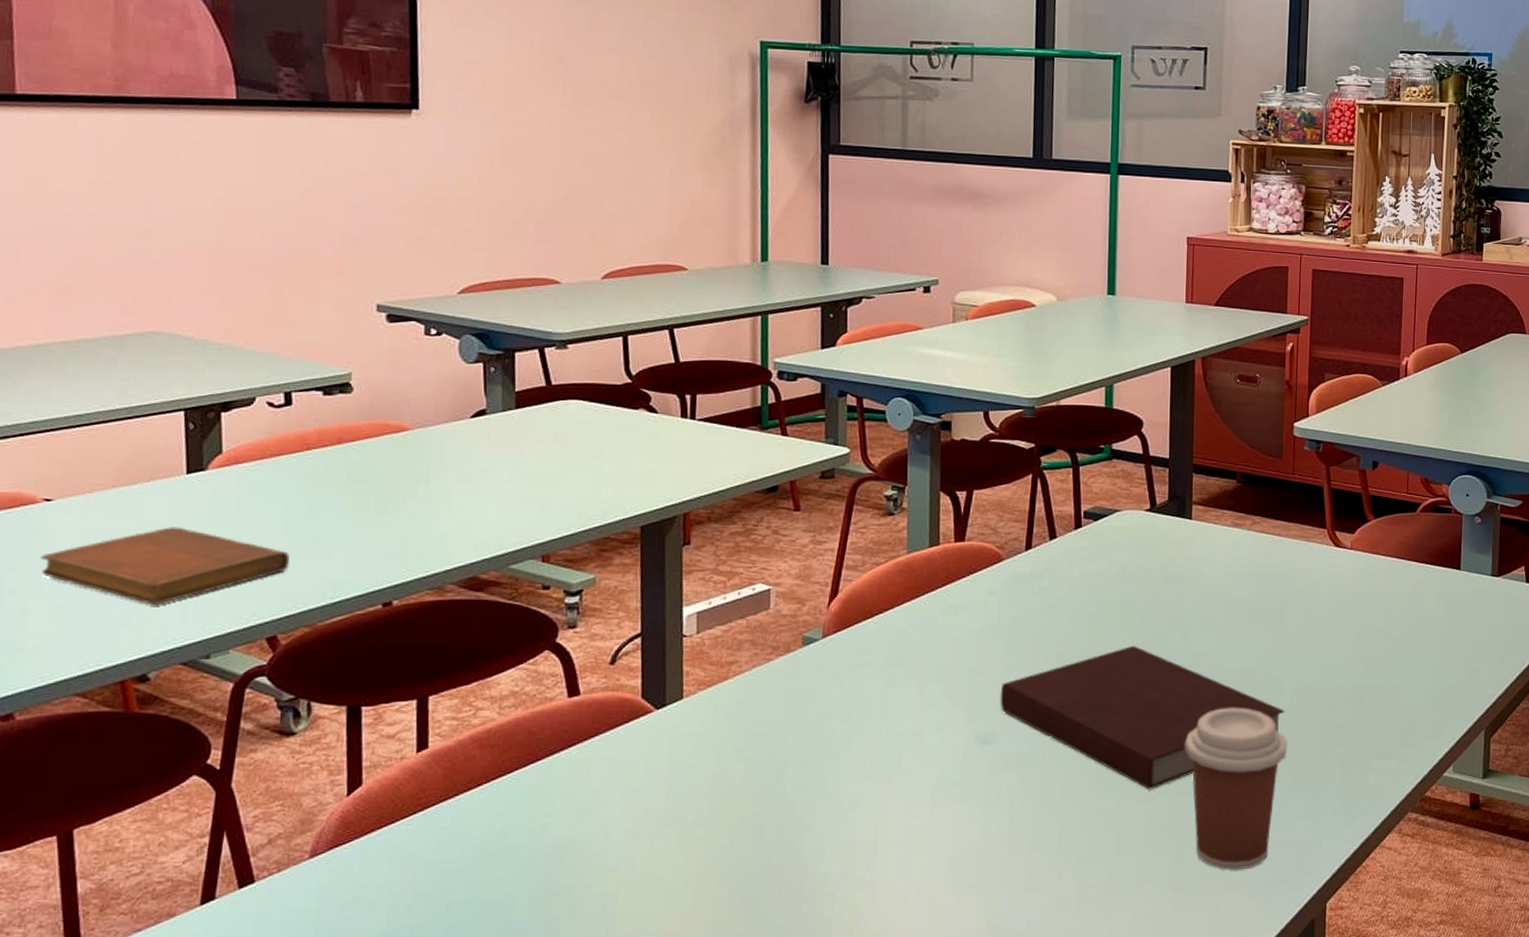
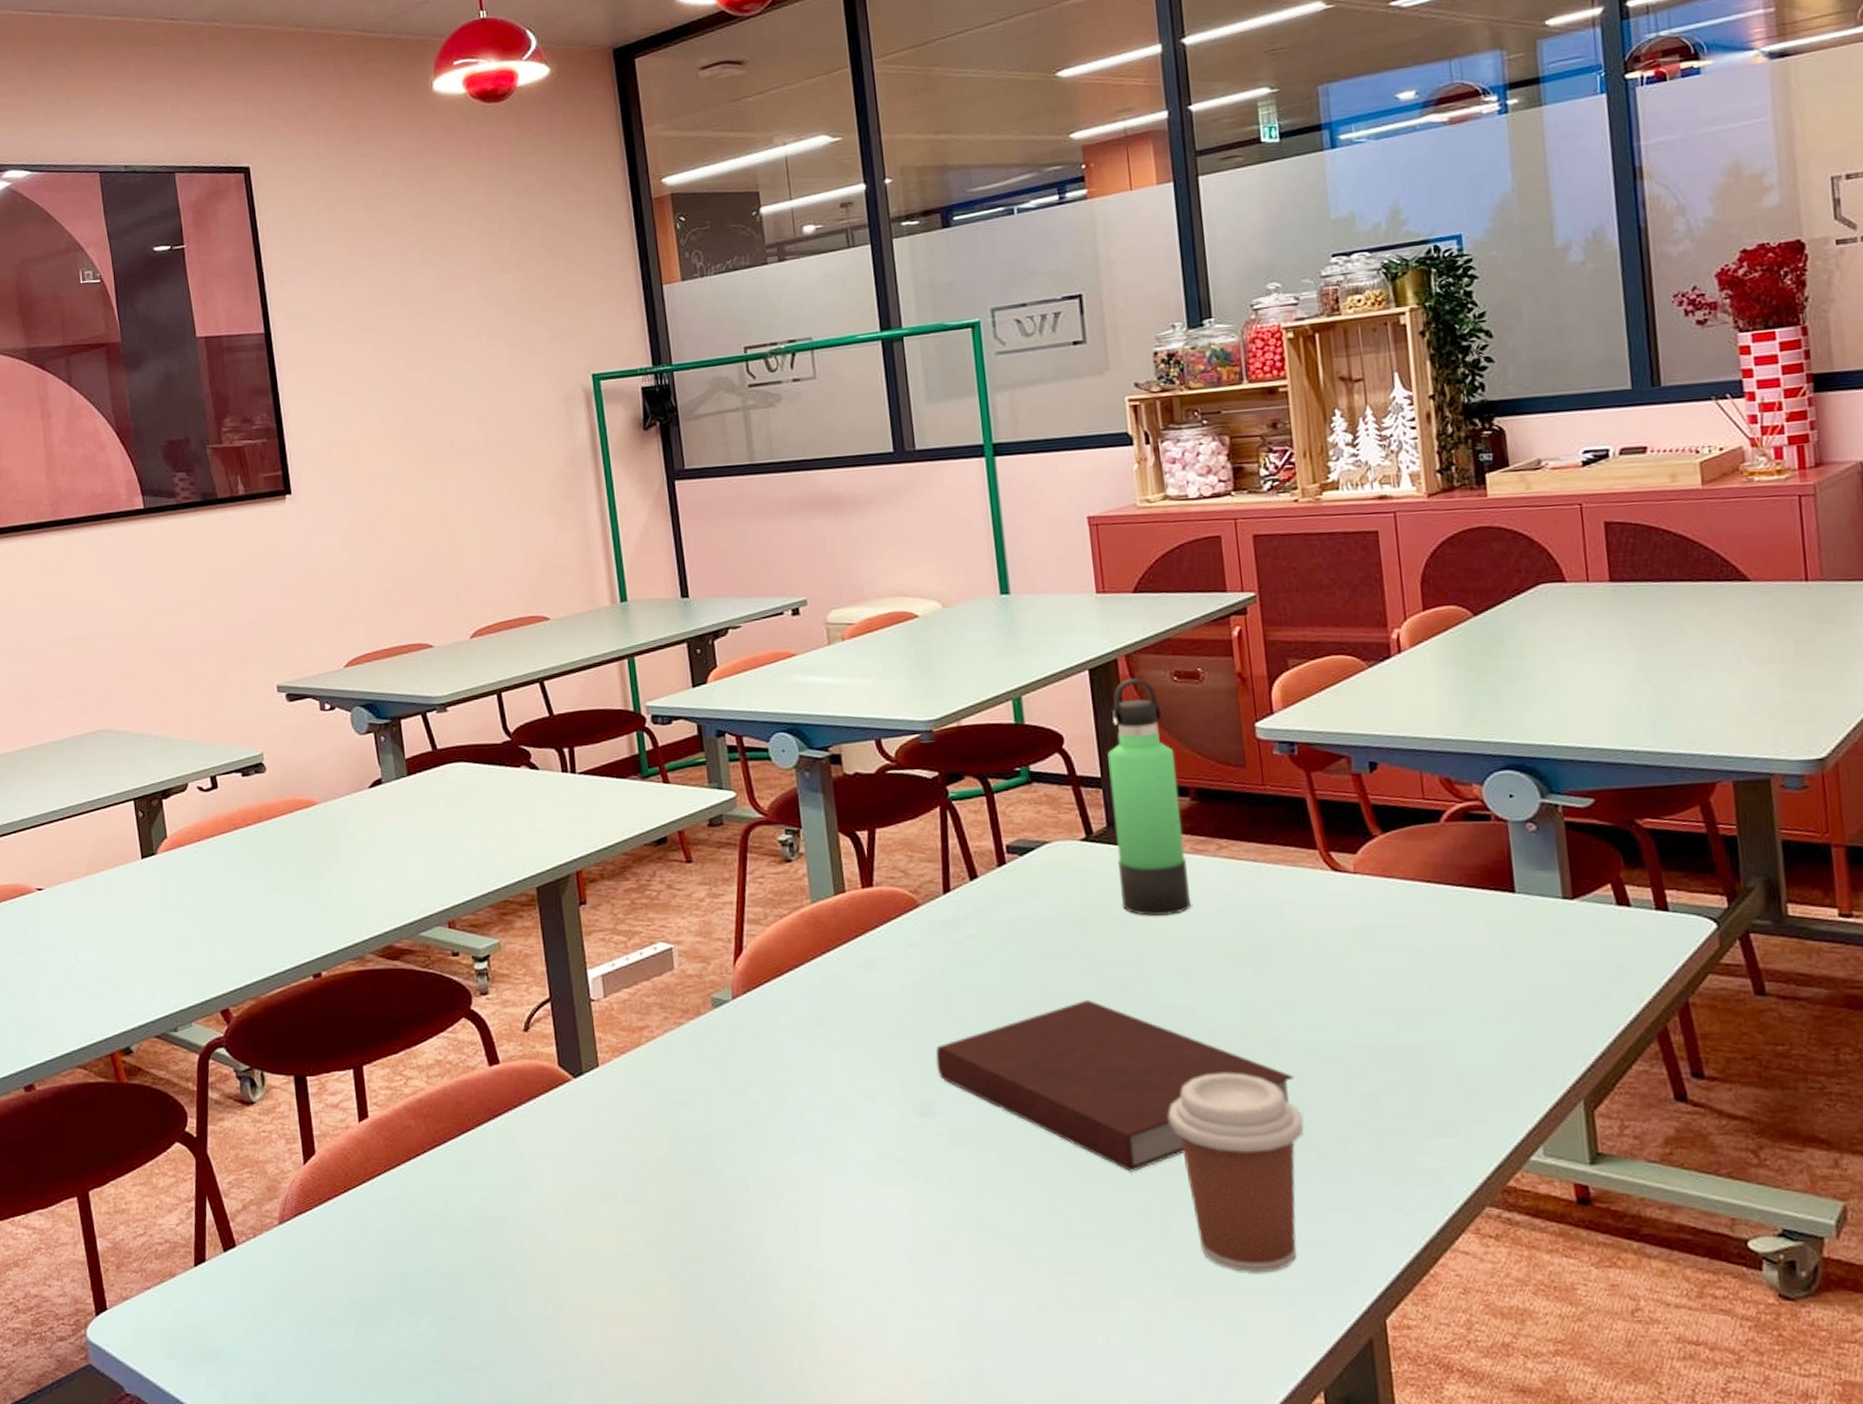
notebook: present [41,527,289,606] -> none [40,908,232,983]
thermos bottle: none [1172,378,1230,578] -> present [1107,678,1191,916]

